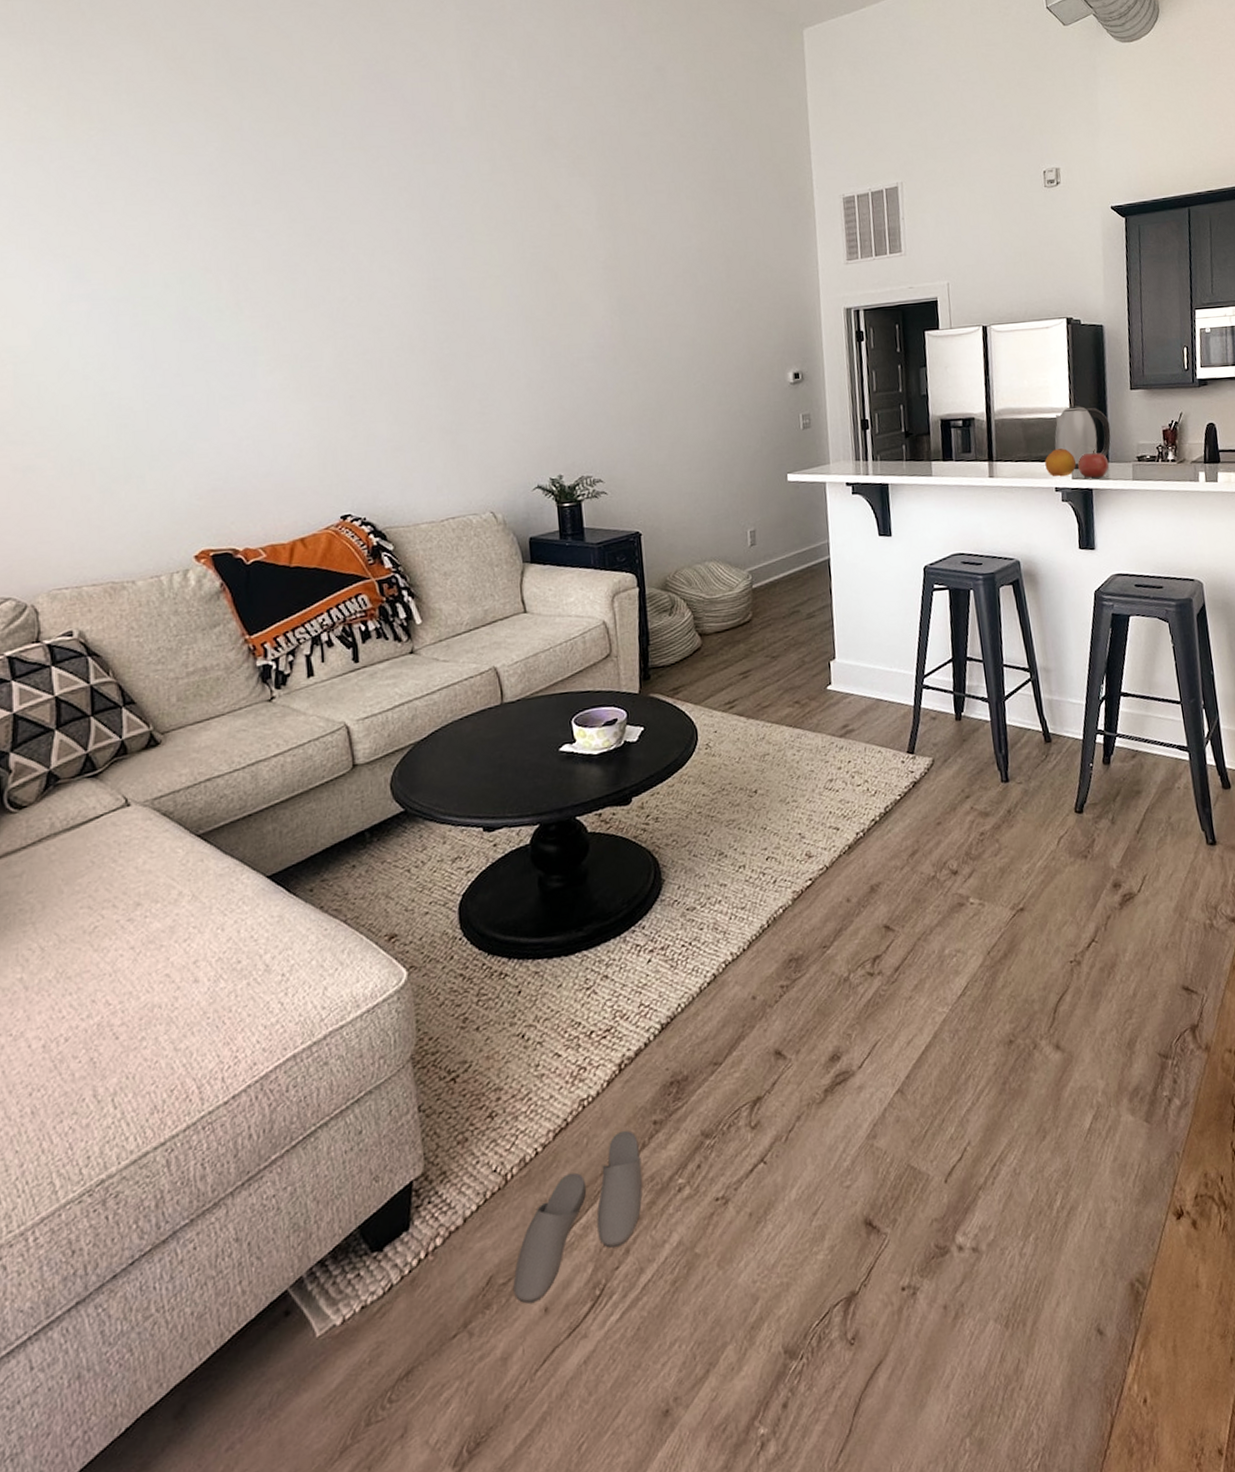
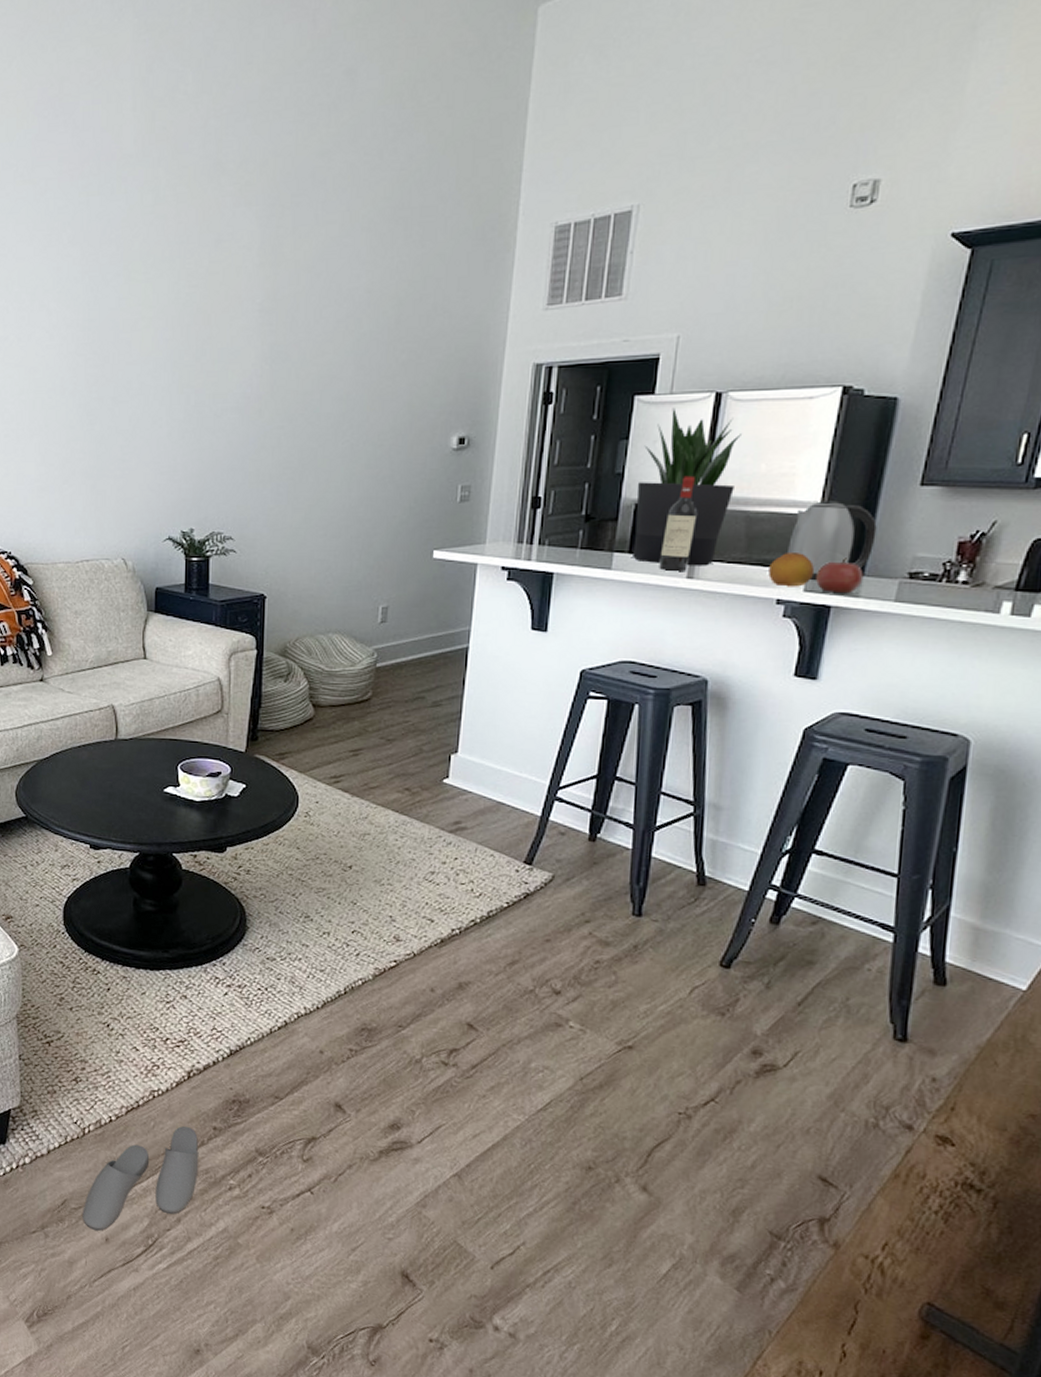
planter: none [939,339,1010,468] -> present [633,407,741,566]
wine bottle: none [965,393,989,474] -> present [659,475,698,572]

